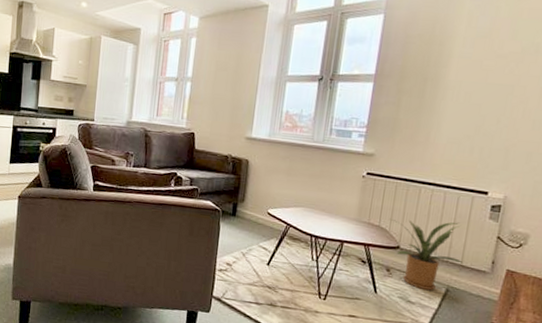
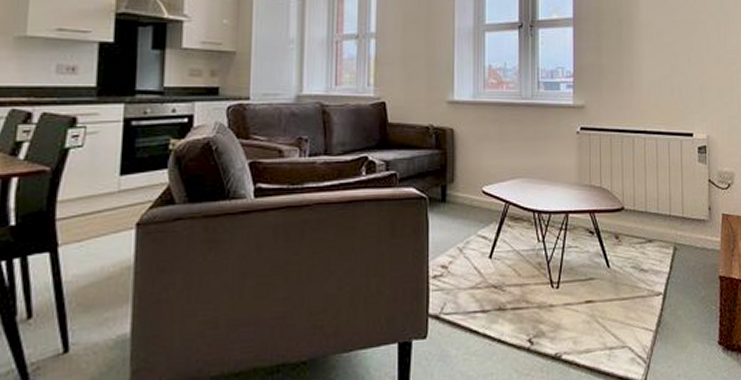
house plant: present [389,218,464,291] -> none [609,170,685,254]

